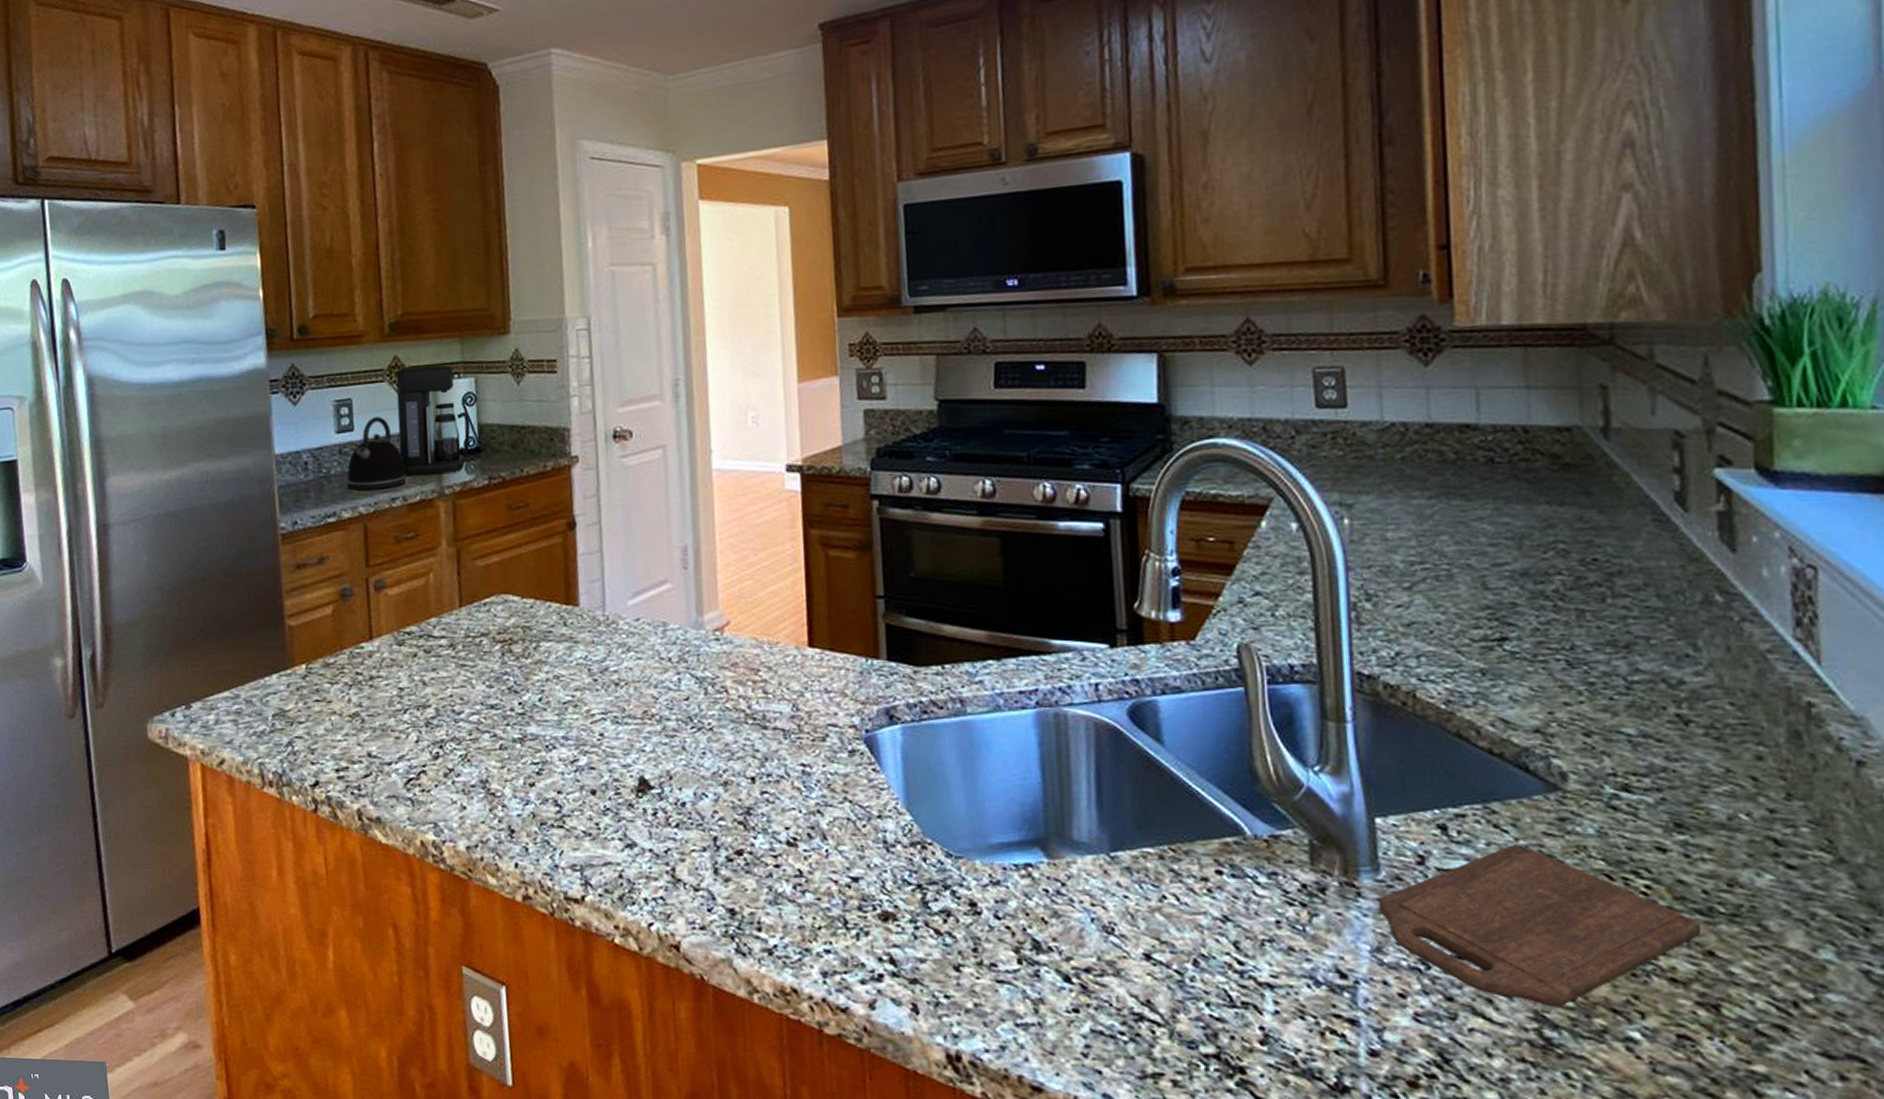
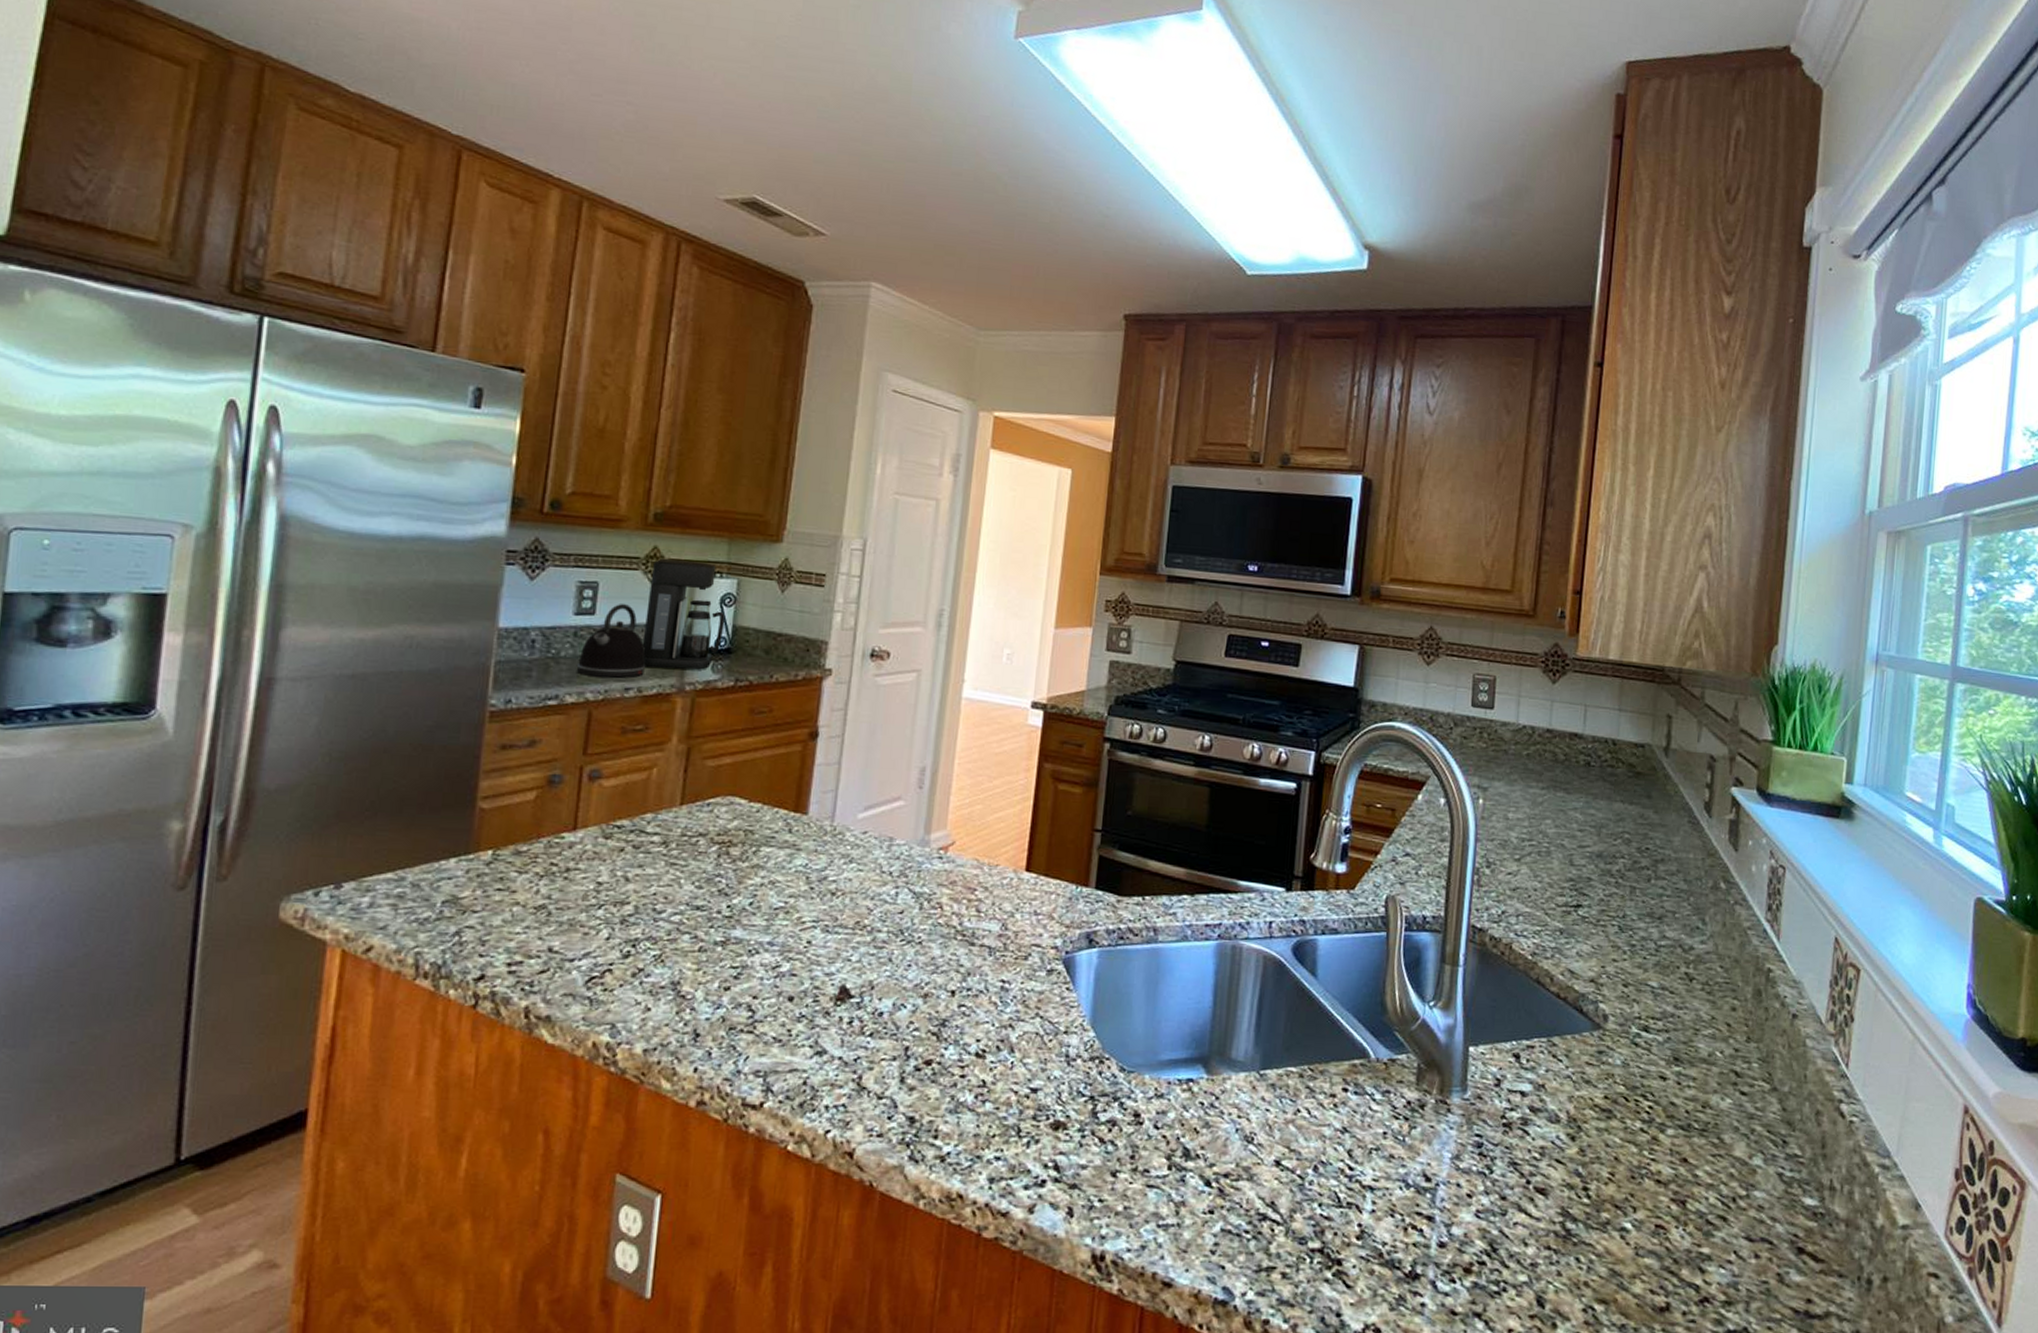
cutting board: present [1378,843,1702,1008] -> none [1461,1070,1682,1204]

